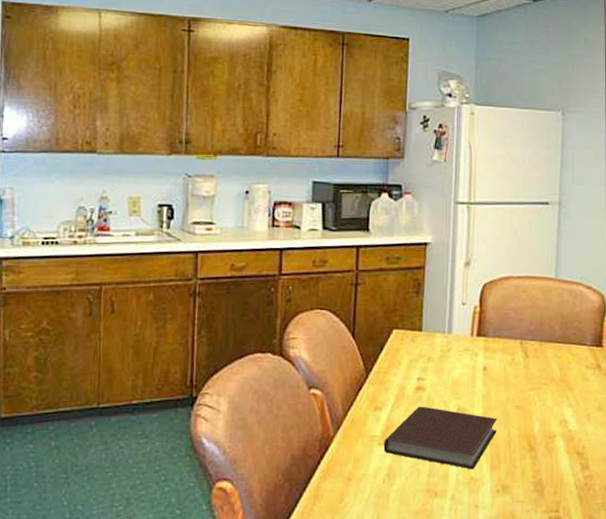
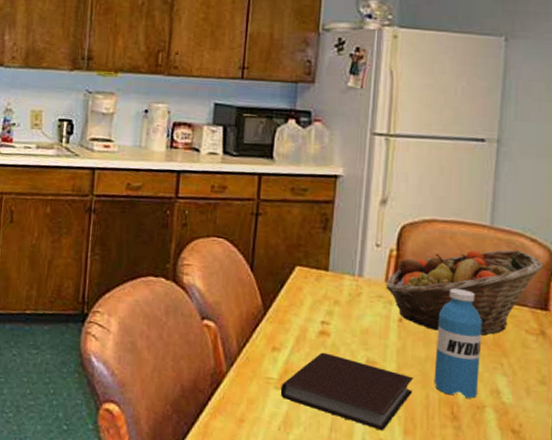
fruit basket: none [471,297,598,375] -> present [386,249,544,336]
water bottle: none [514,336,551,430] -> present [434,288,483,398]

